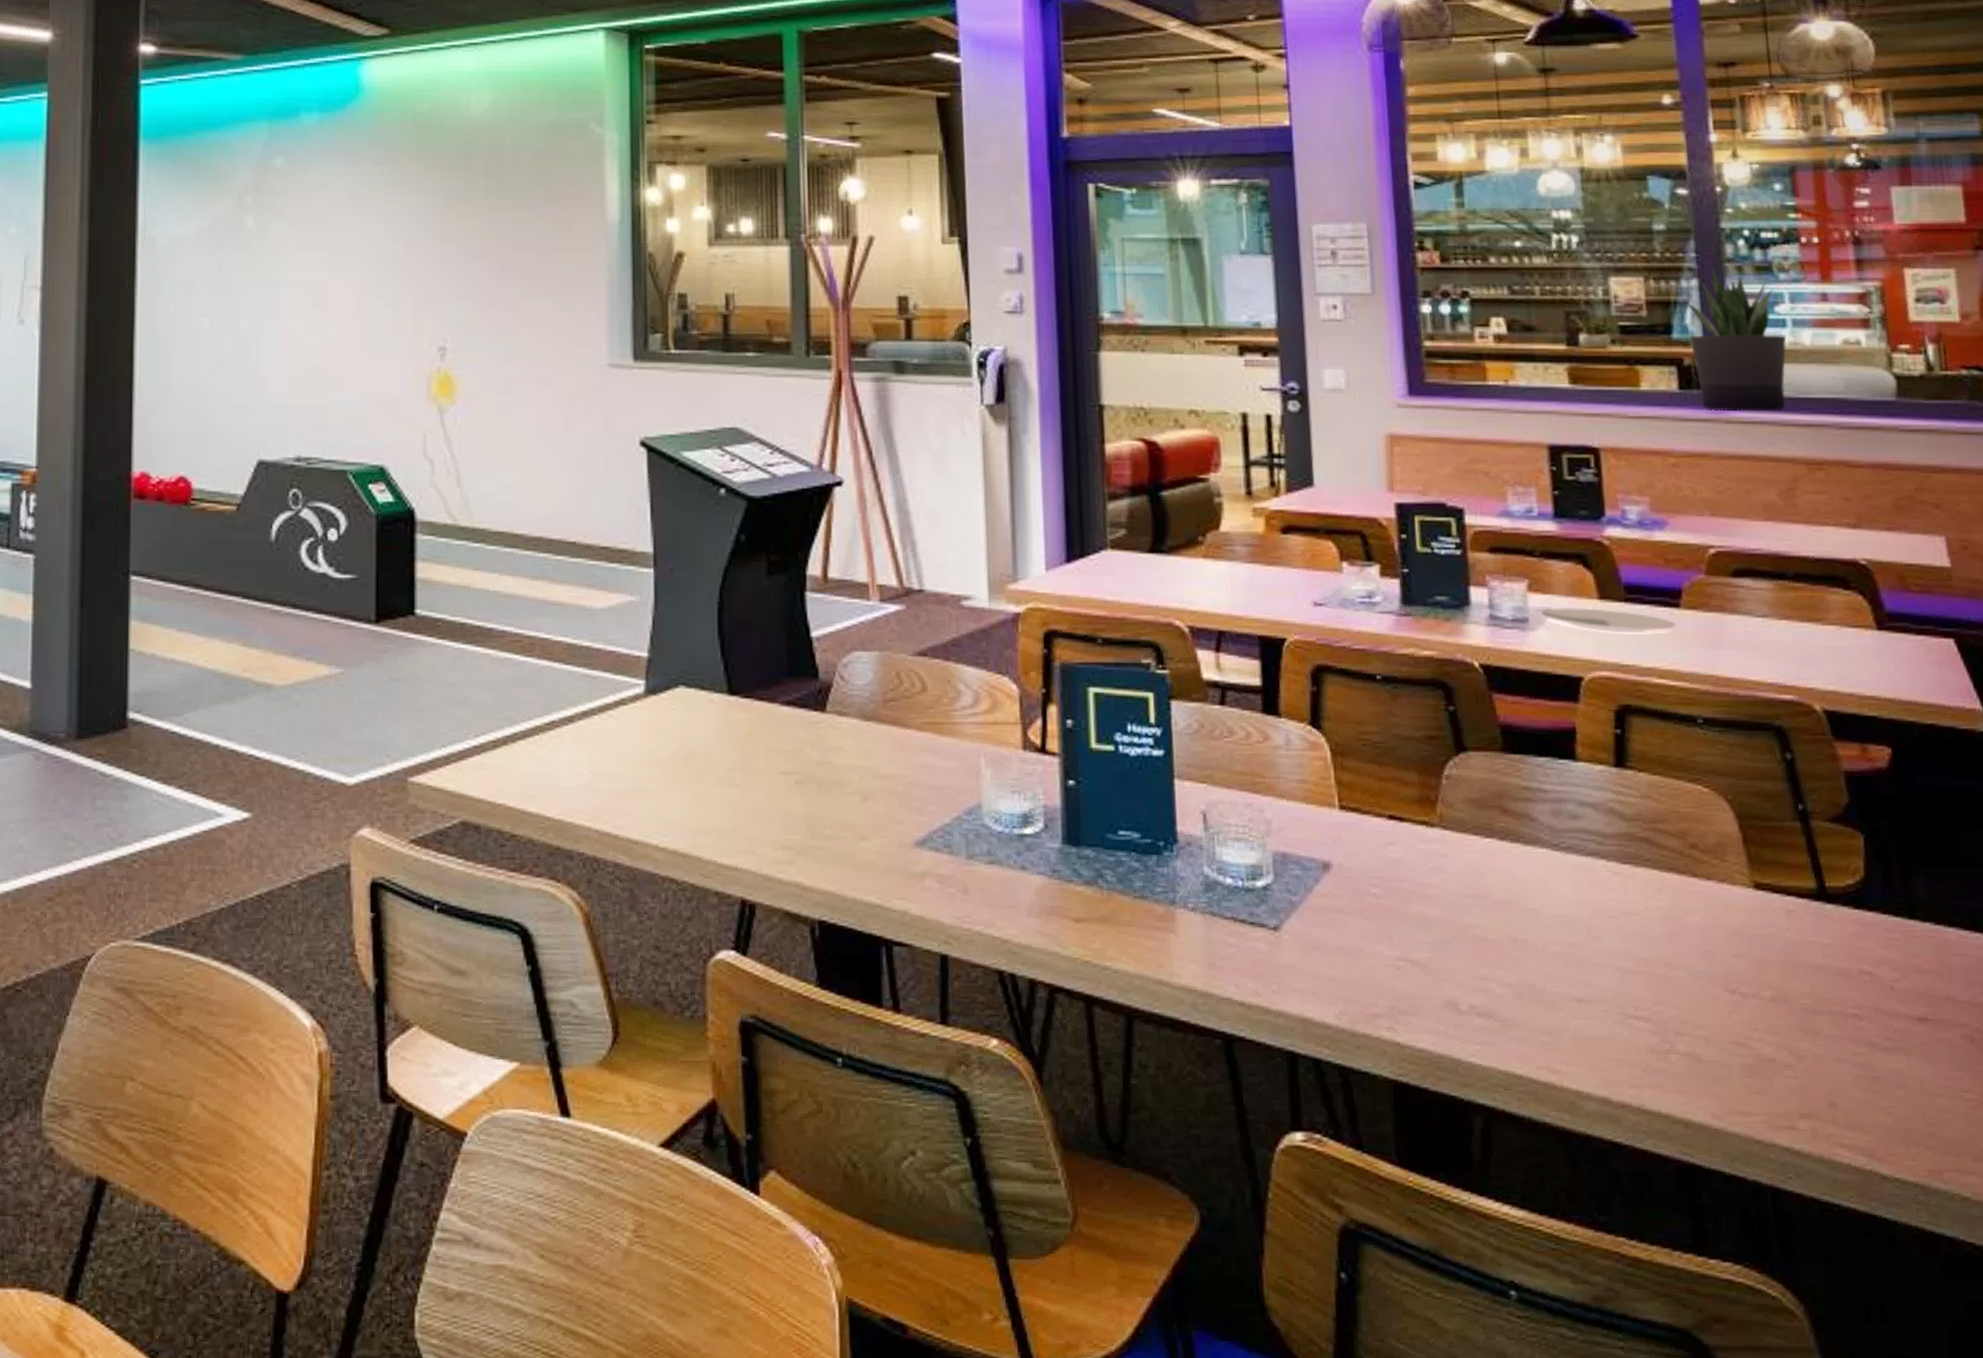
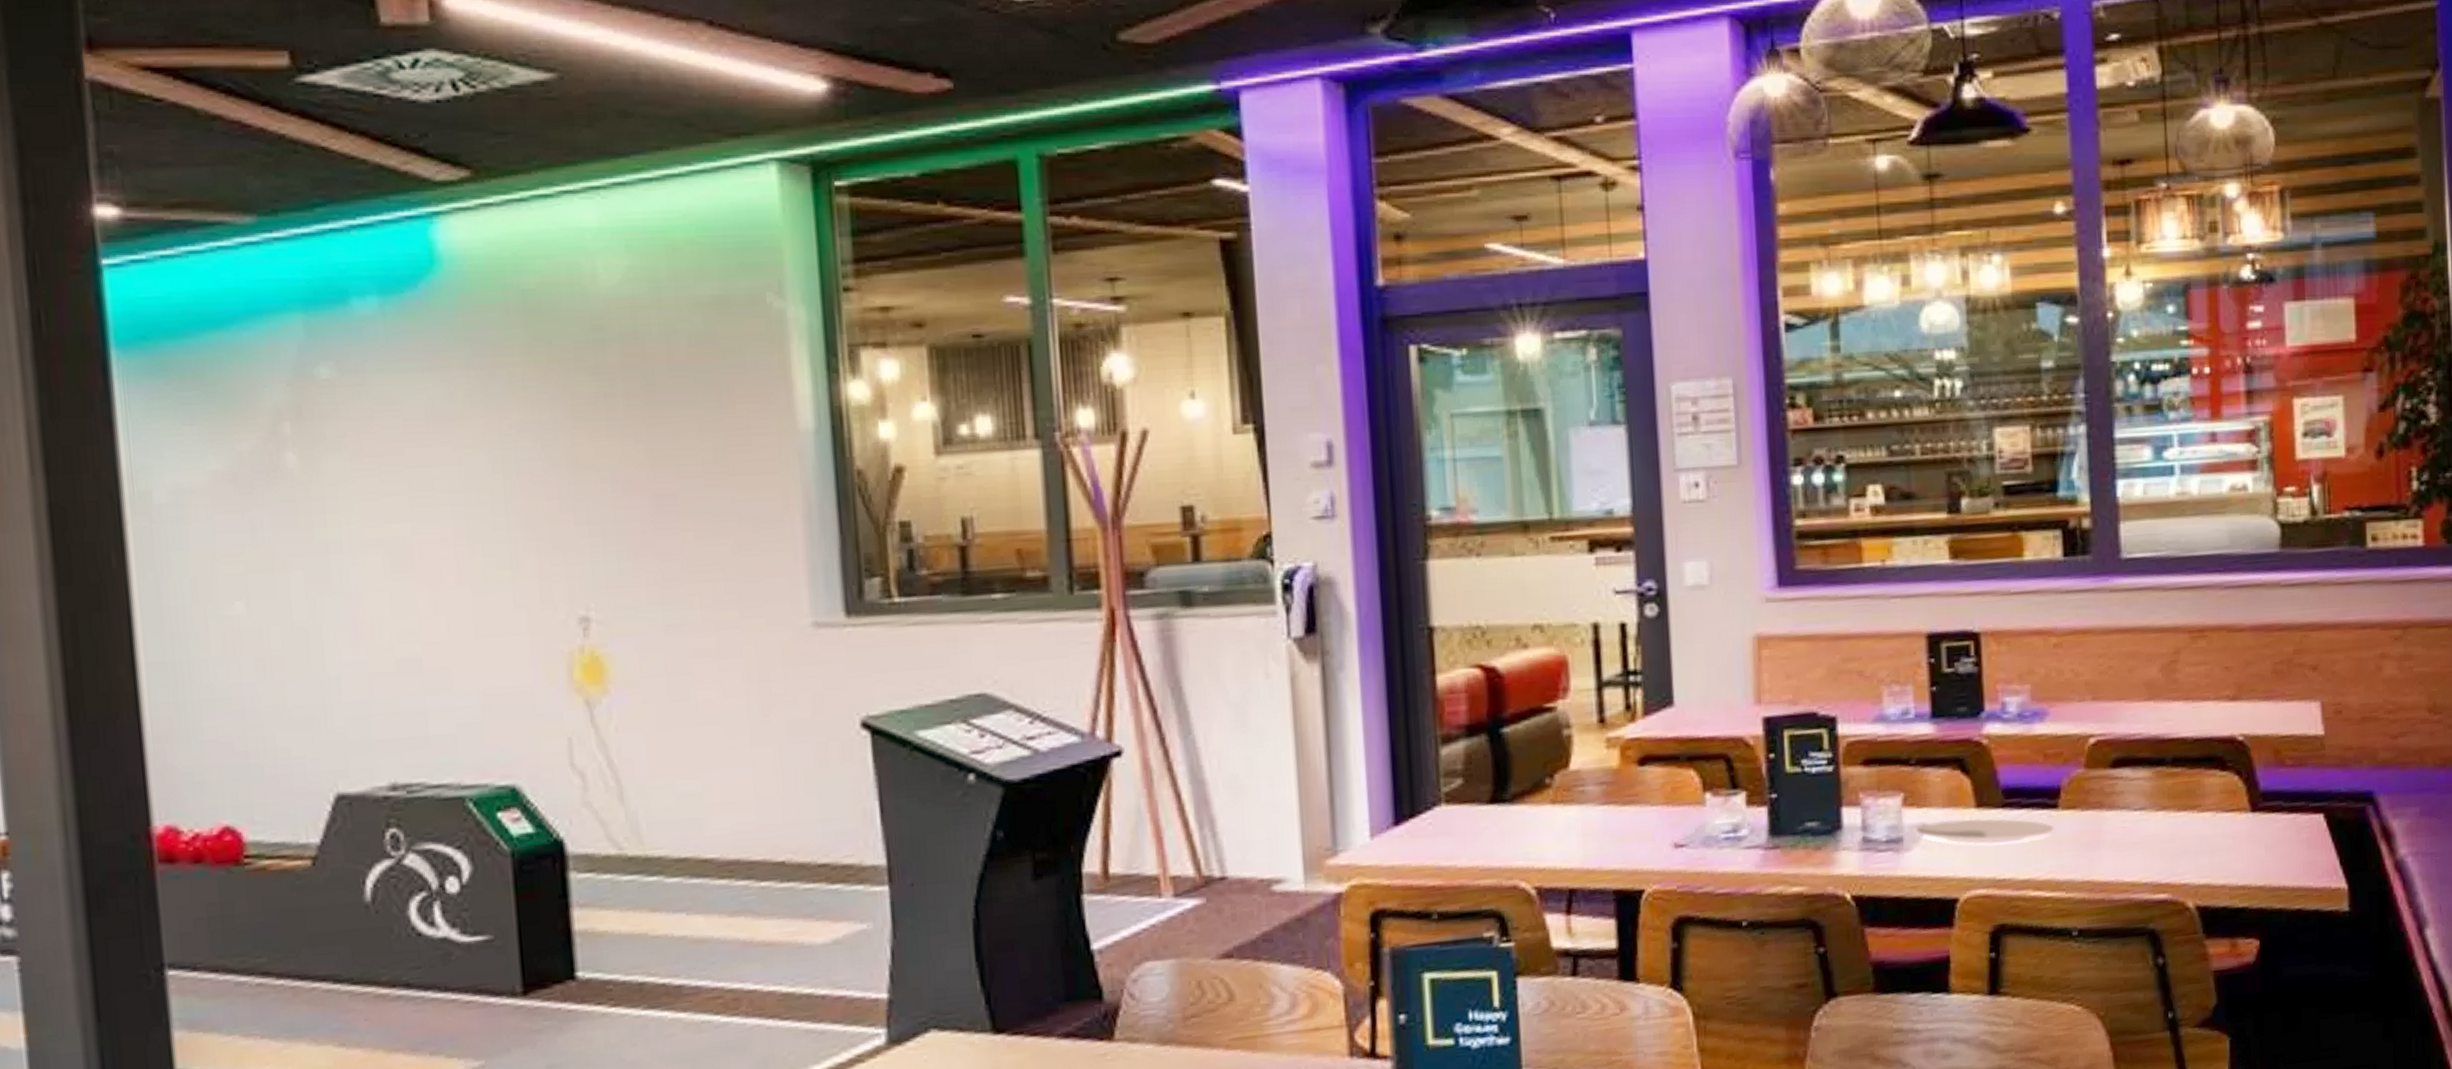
planter: present [1685,267,1787,412] -> none [2072,409,2174,579]

